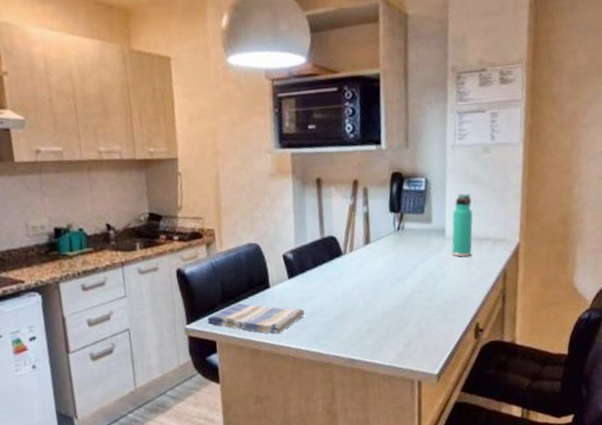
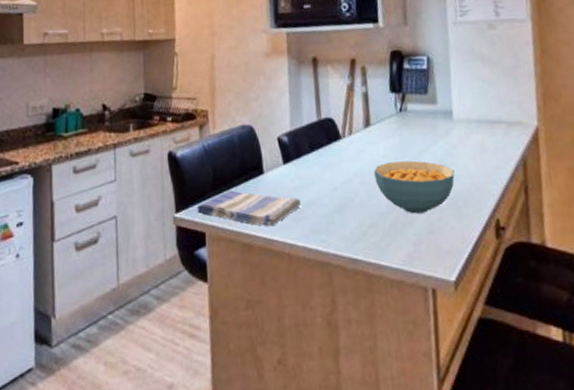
cereal bowl: none [372,274,444,320] -> present [374,160,455,214]
thermos bottle: present [452,193,474,257] -> none [459,72,485,142]

